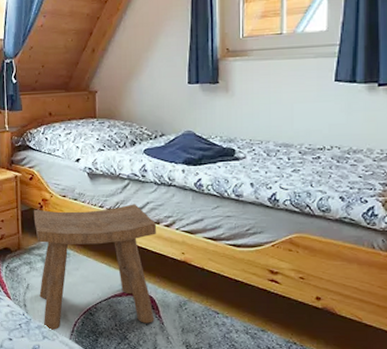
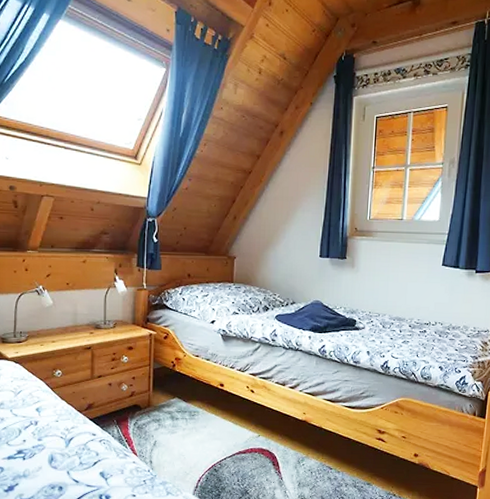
stool: present [33,204,156,331] -> none [165,366,282,487]

